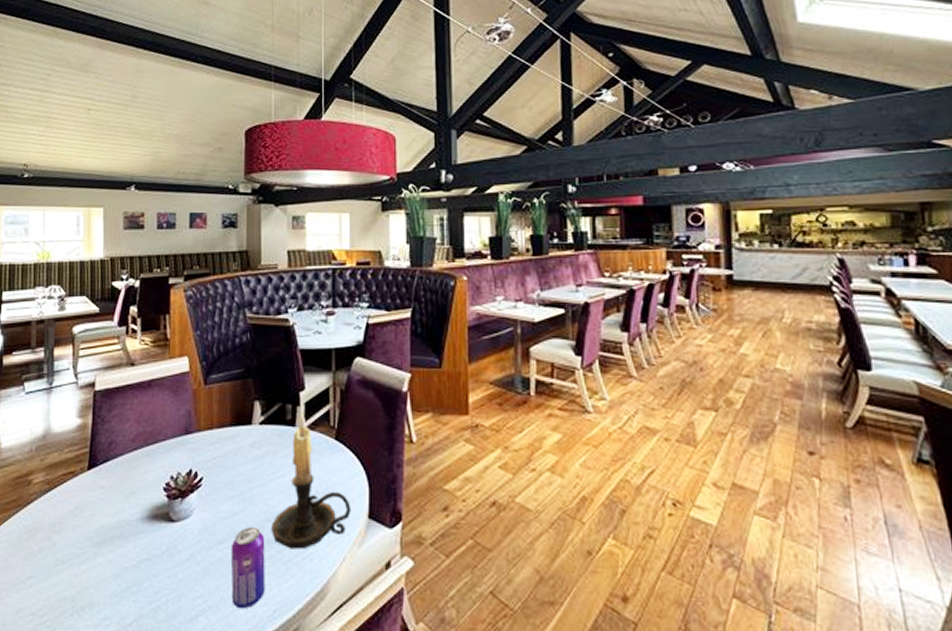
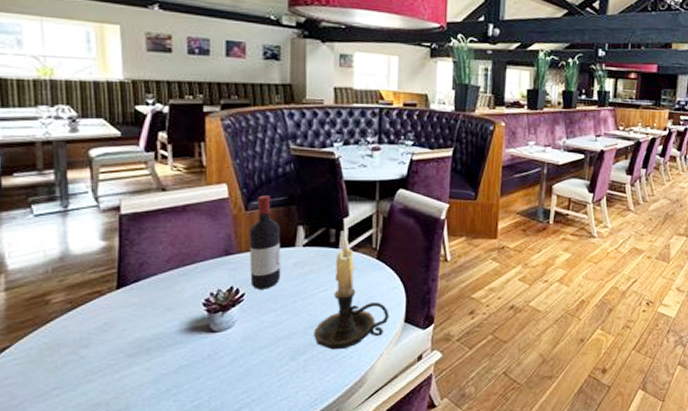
wine bottle: none [207,368,238,473] -> present [249,195,281,289]
beverage can: present [230,526,265,609] -> none [273,333,308,400]

